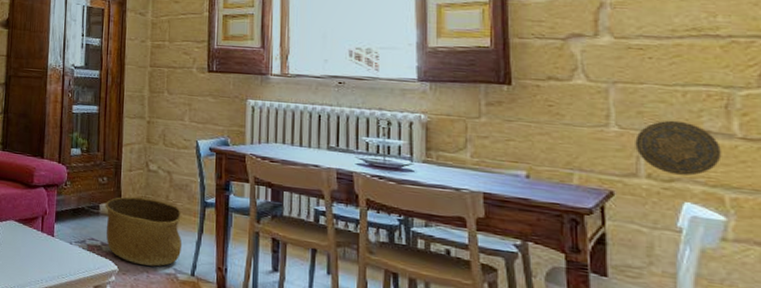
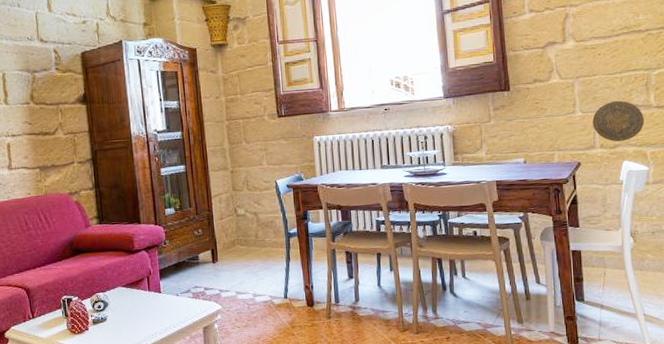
basket: present [106,196,183,267] -> none [204,240,274,300]

